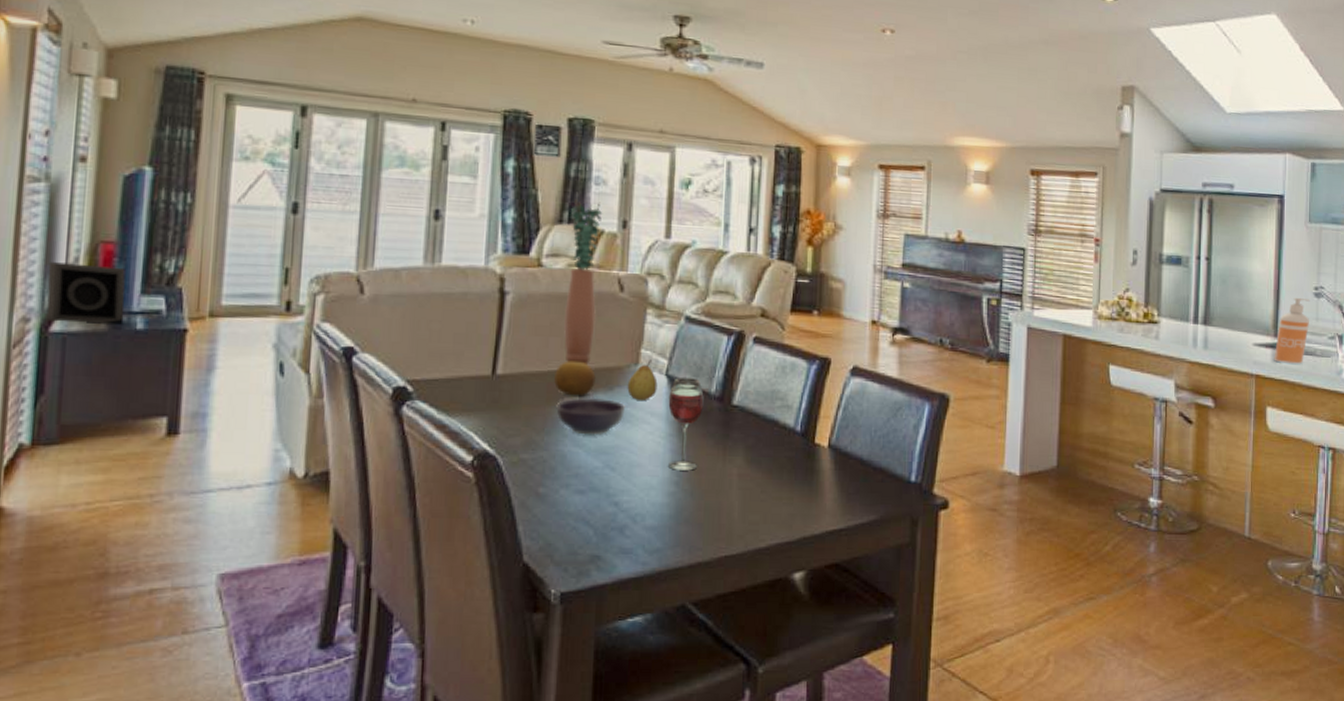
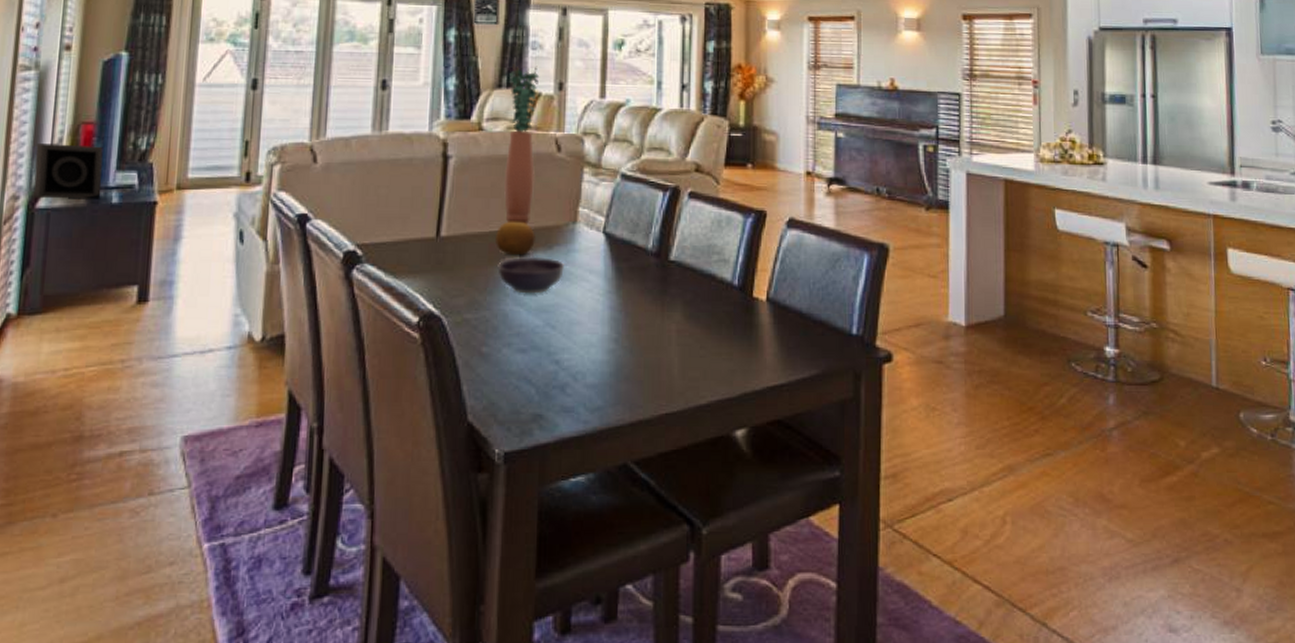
fruit: present [627,360,658,400] -> none [566,218,595,258]
wineglass: present [668,378,704,471] -> none [606,235,641,327]
soap dispenser: present [1274,297,1310,365] -> none [1232,132,1269,203]

